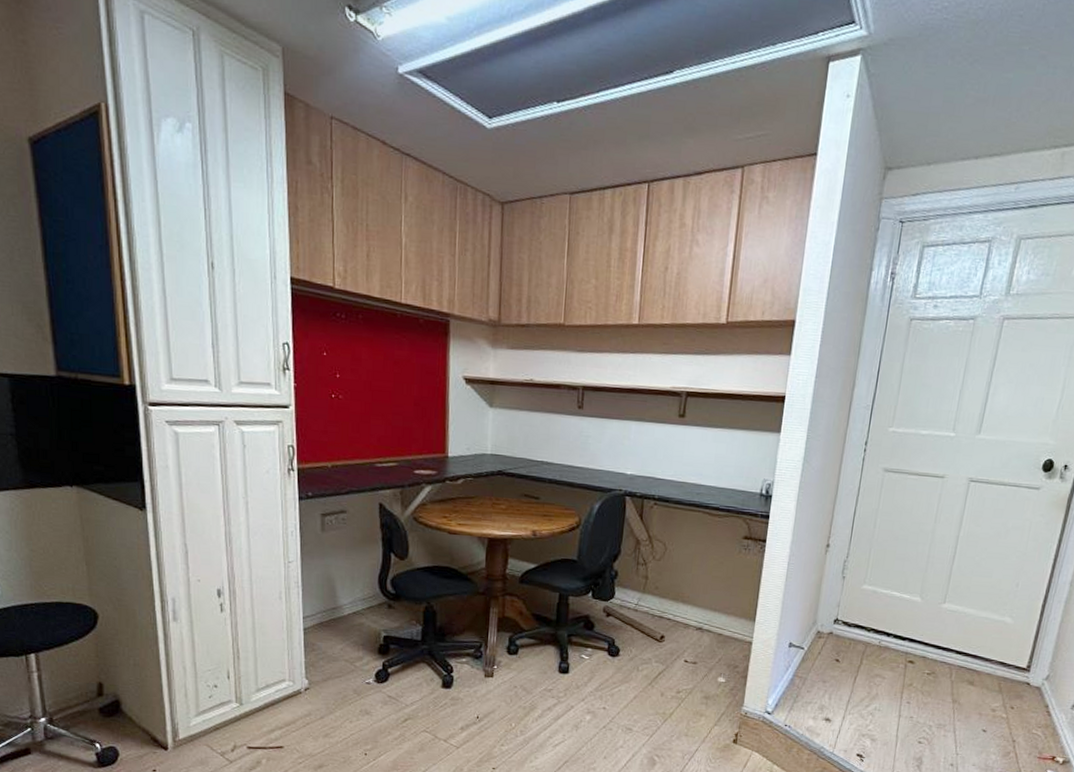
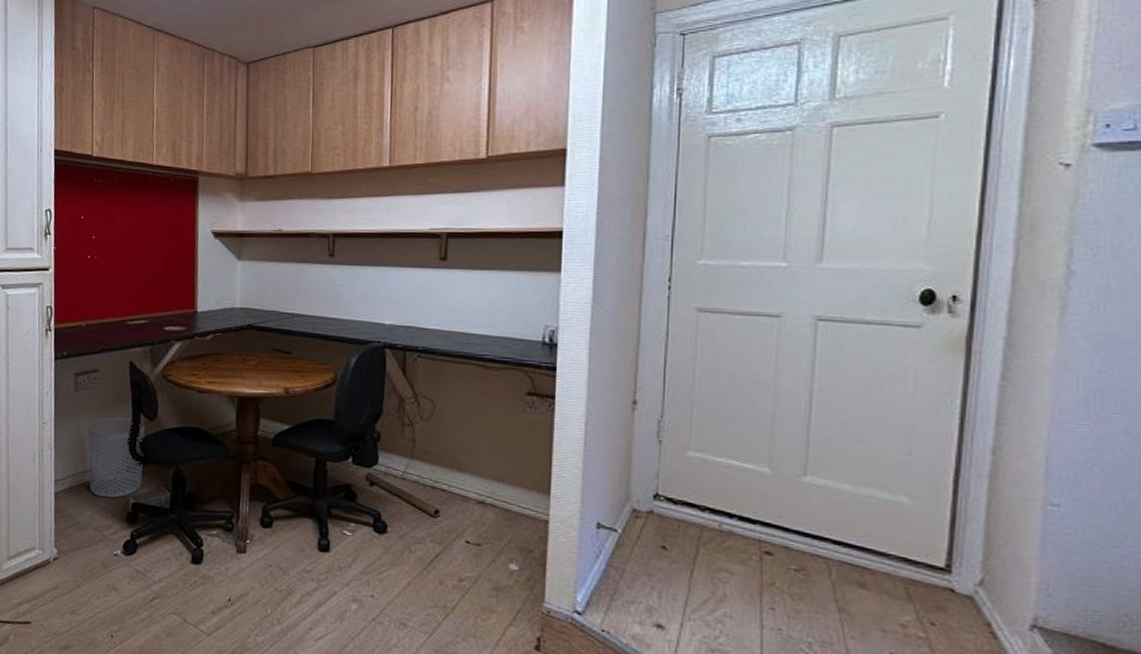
waste bin: none [336,556,395,633] -> present [87,416,145,499]

